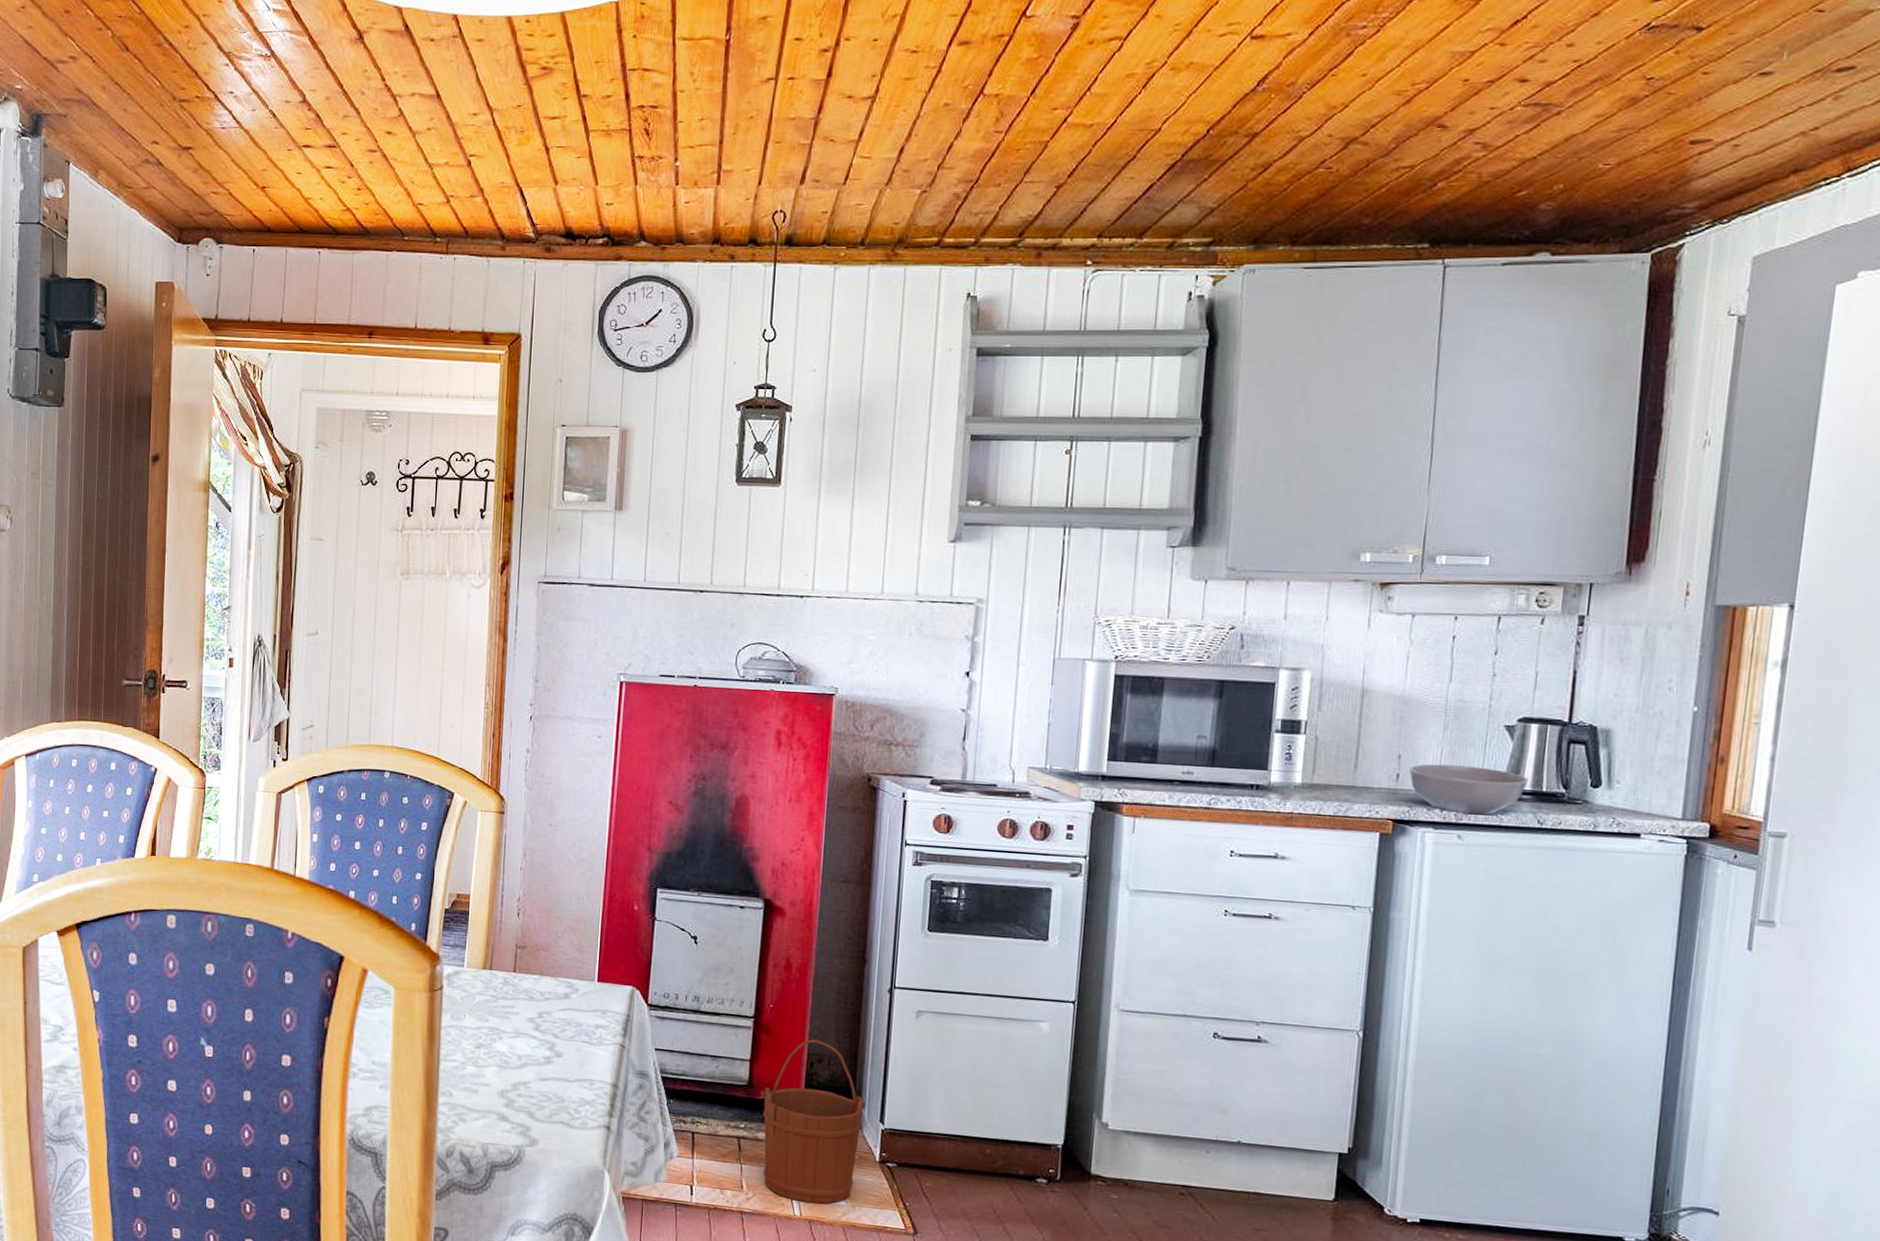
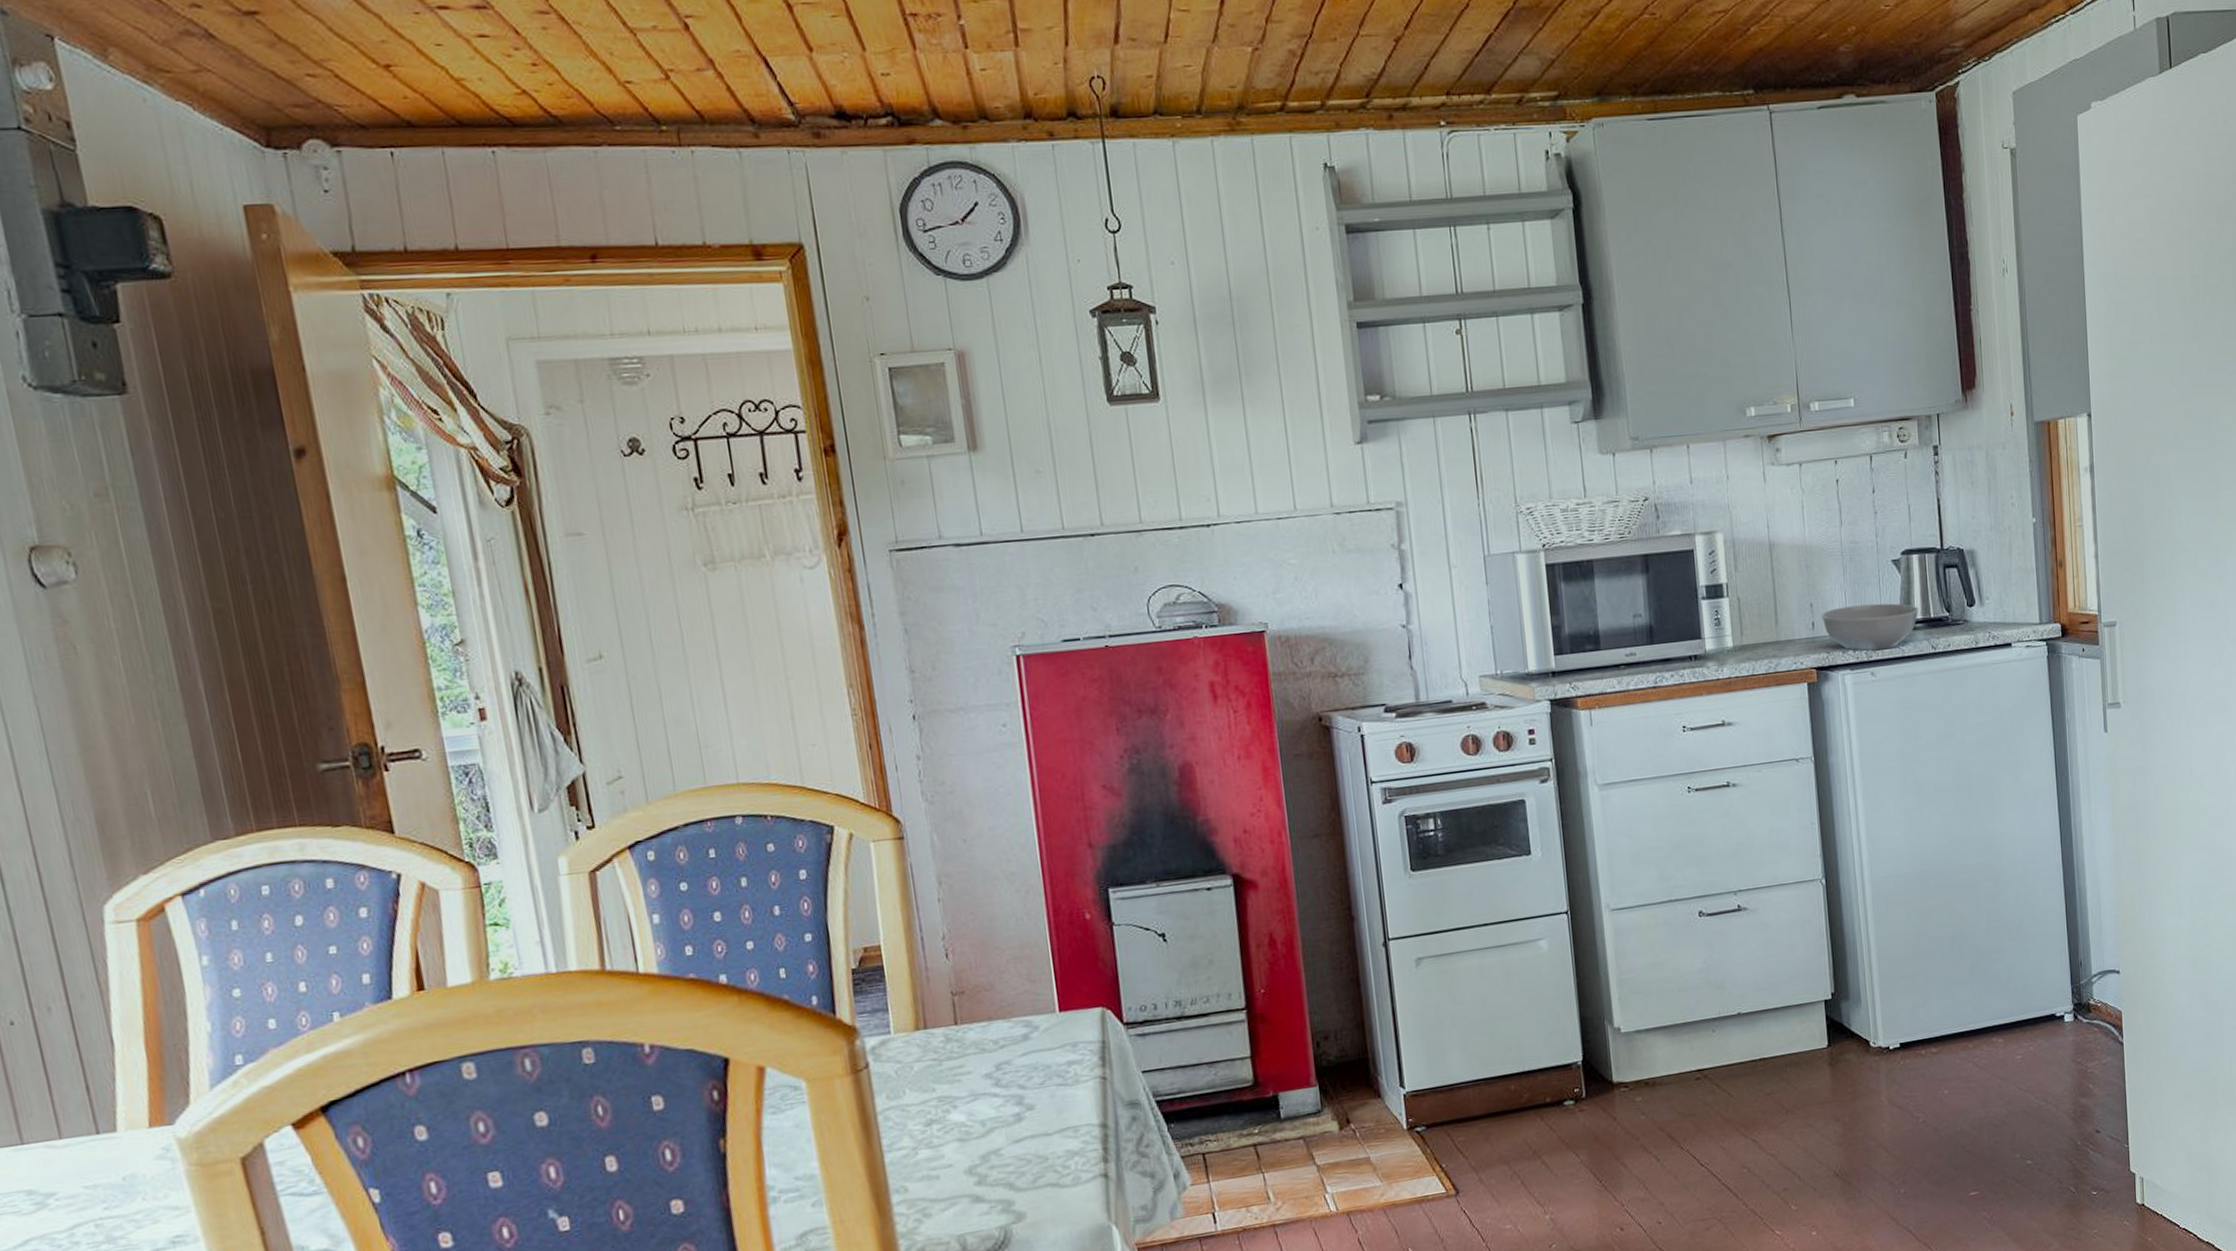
bucket: present [760,1039,866,1204] -> none [1269,1015,1386,1196]

